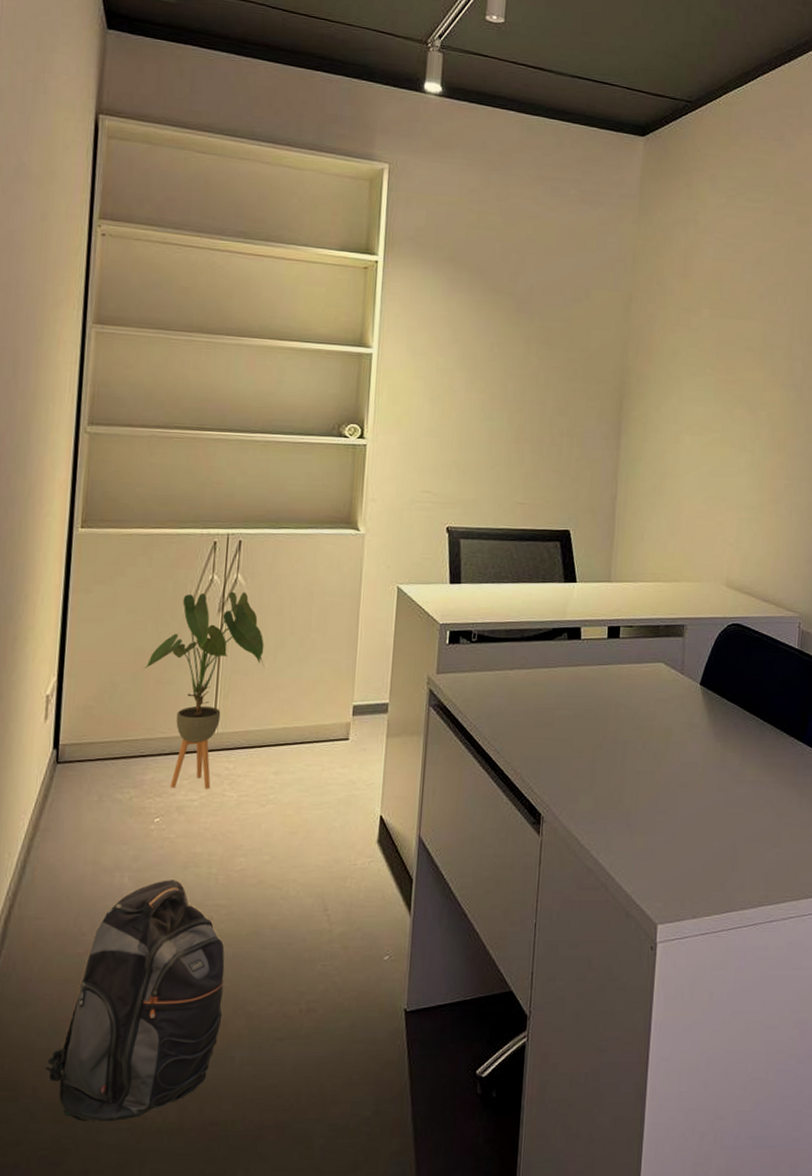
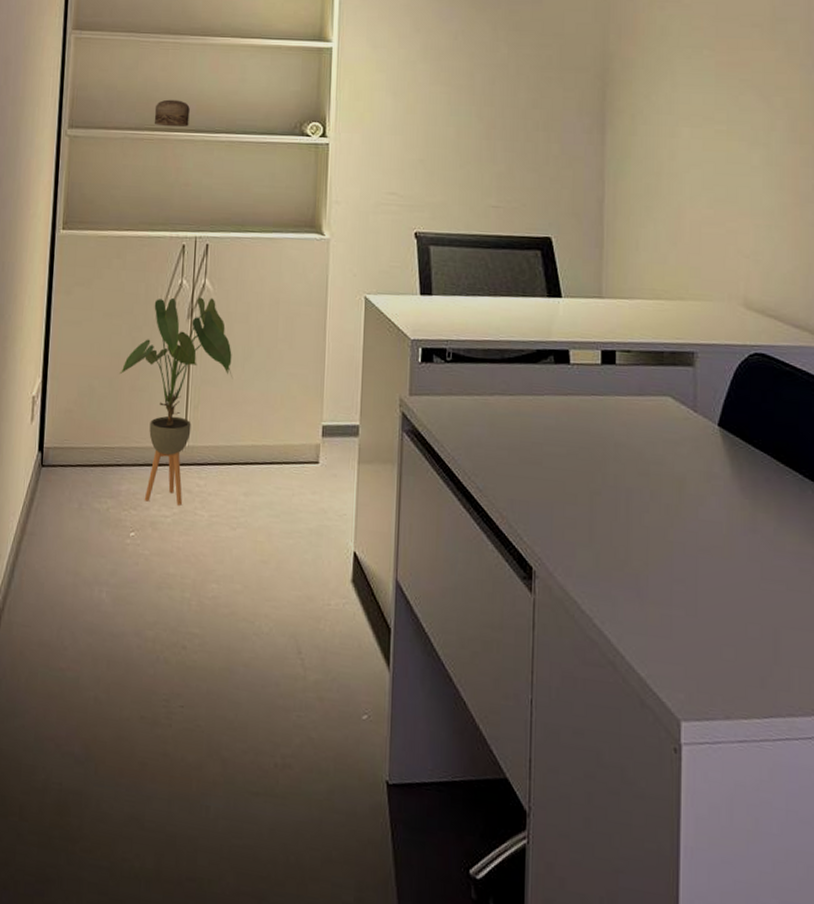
backpack: present [45,880,225,1123] -> none [31,599,199,858]
decorative box: none [184,398,224,427] -> present [154,99,190,127]

